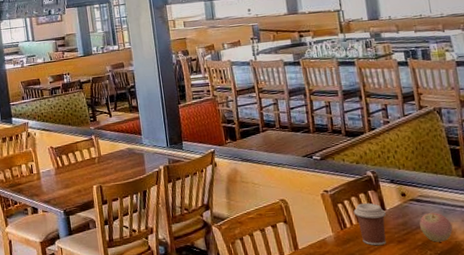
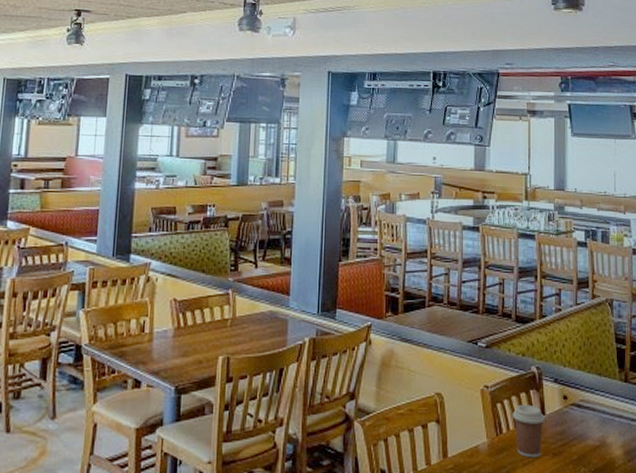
apple: present [419,212,453,242] -> none [577,421,609,457]

